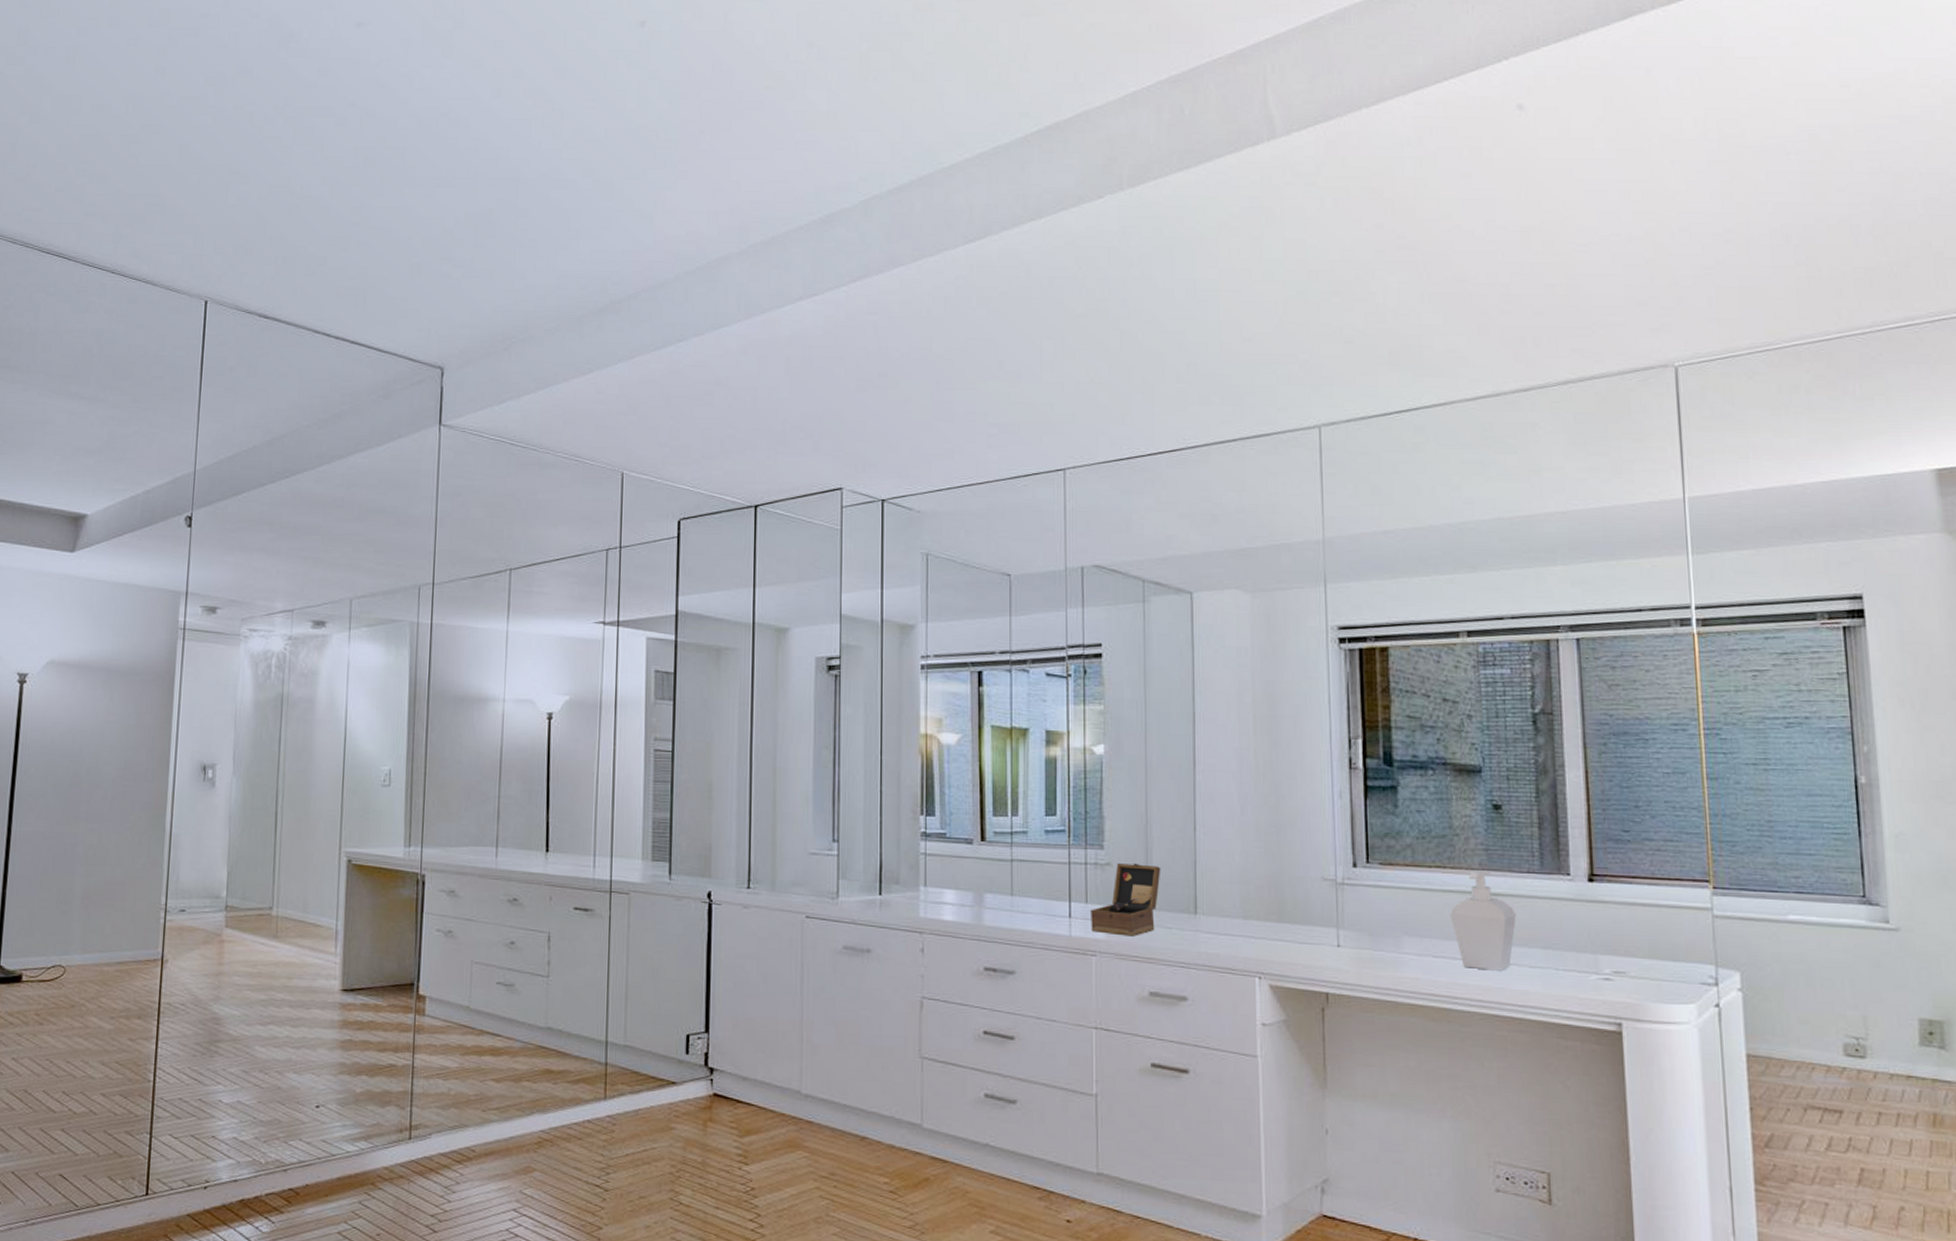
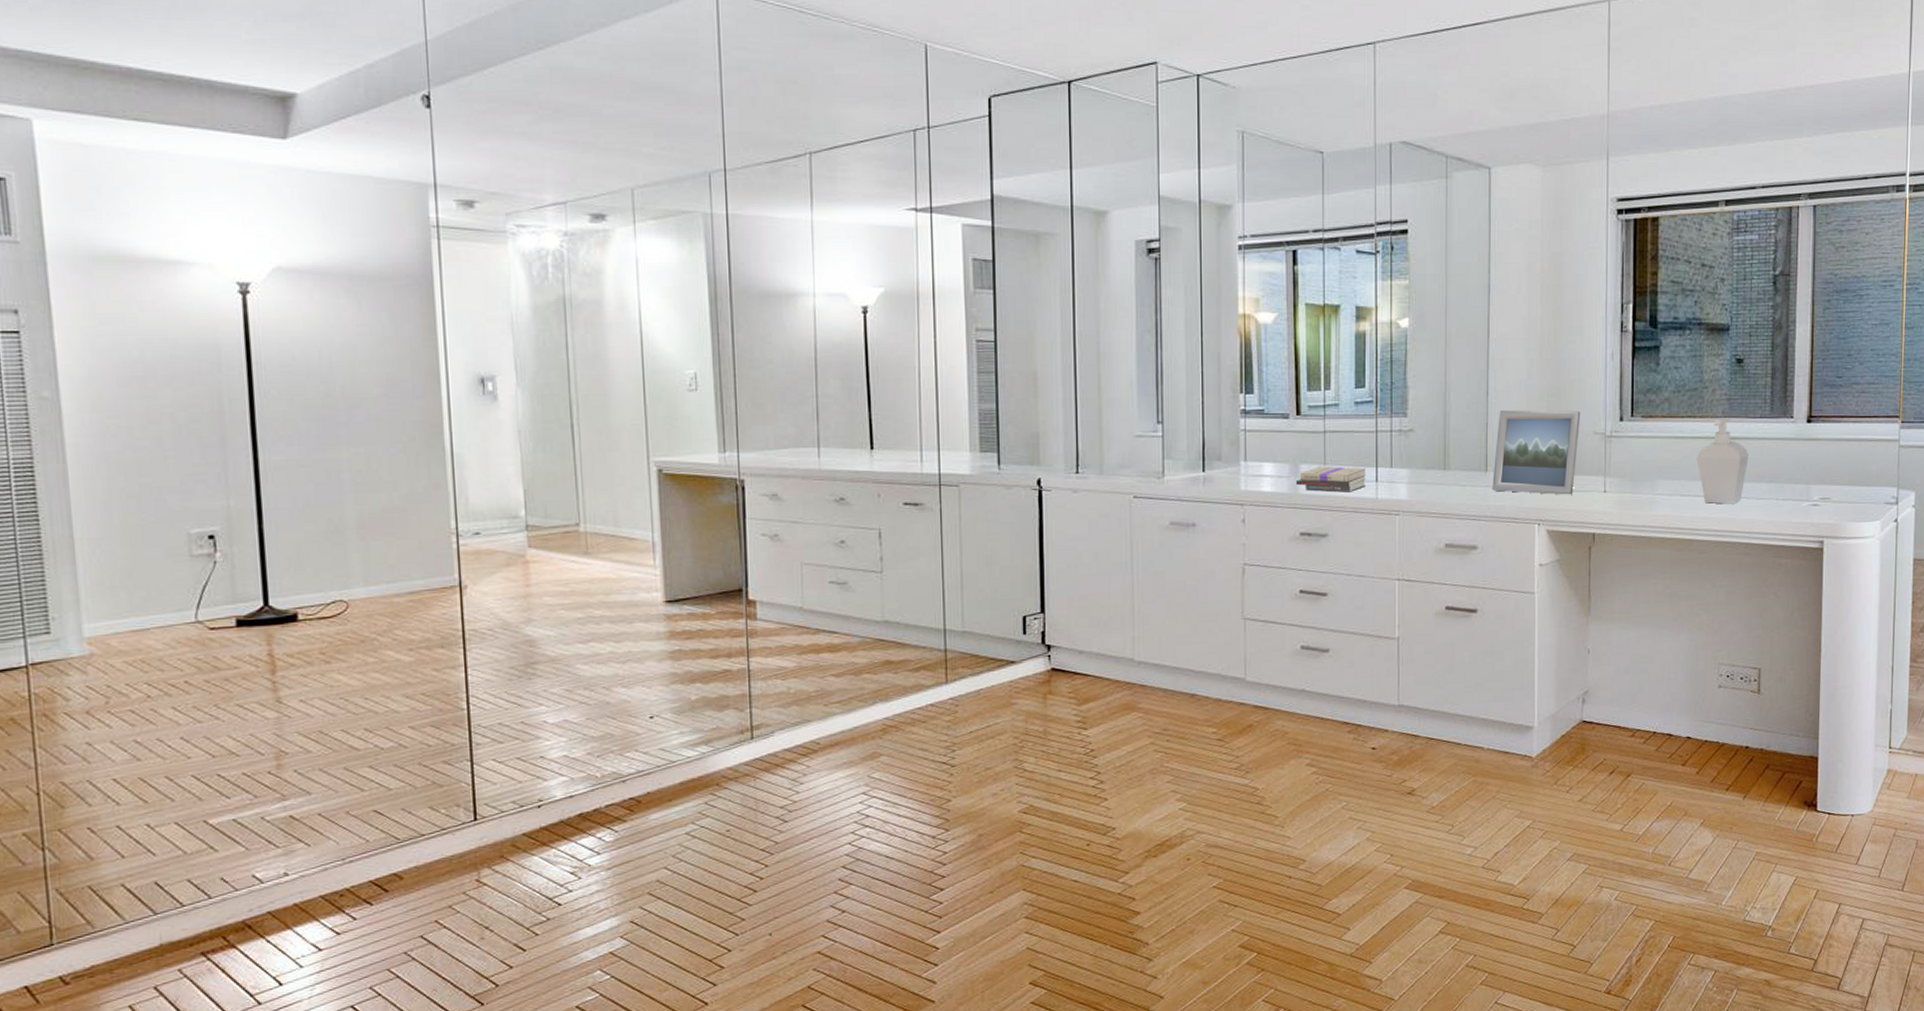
books: none [979,897,1059,927] -> present [1295,466,1367,493]
wooden box: present [1091,863,1161,937] -> none [1395,428,1458,496]
picture frame: none [1203,848,1306,947] -> present [1492,410,1581,495]

